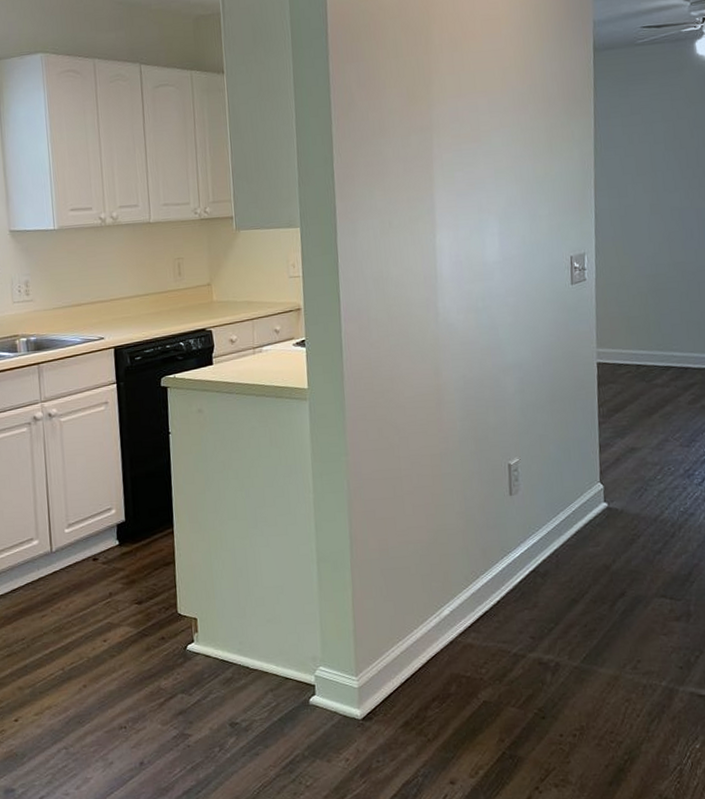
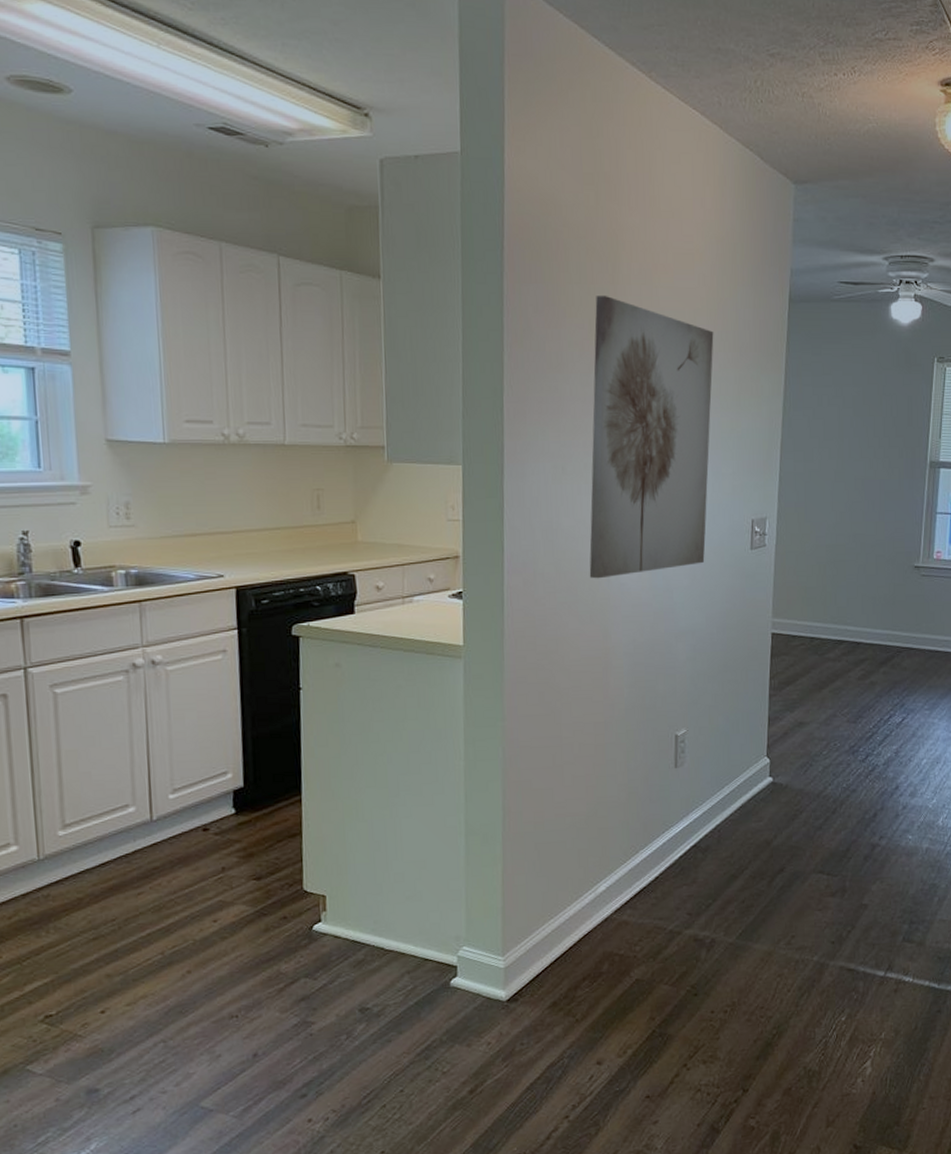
wall art: none [411,64,527,322] -> present [589,294,714,579]

